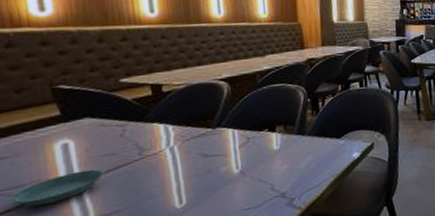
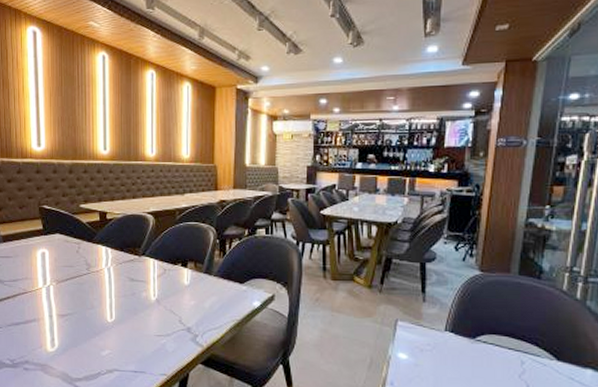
saucer: present [9,169,104,207] -> none [10,276,64,299]

